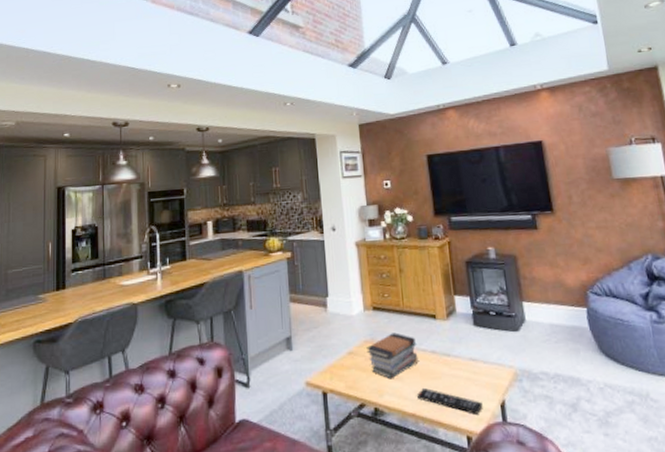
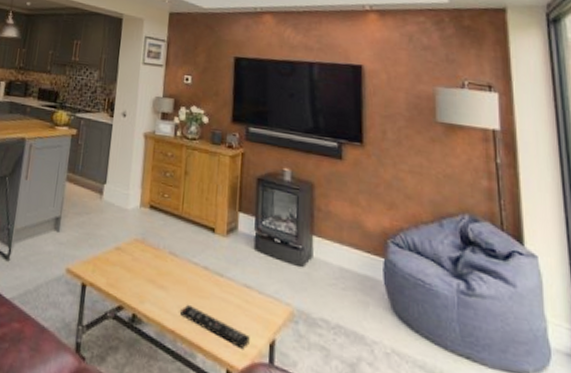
book stack: present [366,332,419,379] -> none [135,237,190,287]

